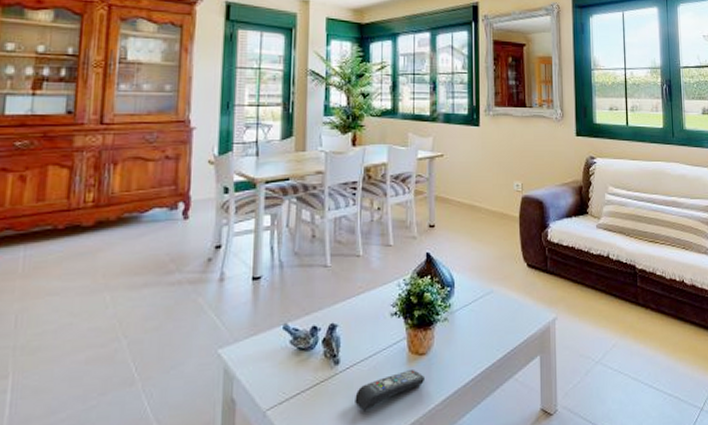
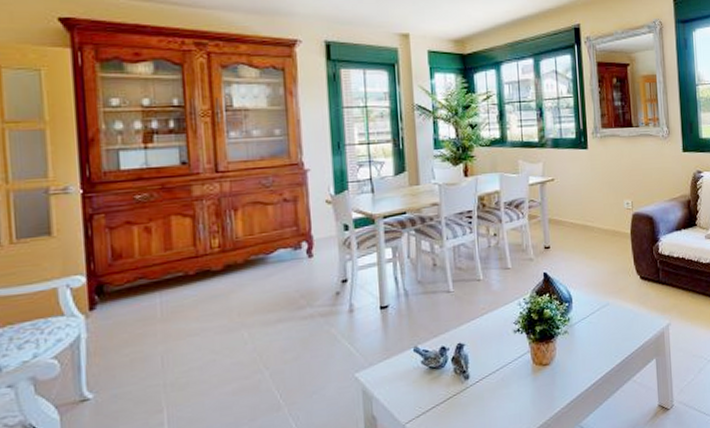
remote control: present [355,370,426,411] -> none [486,379,551,419]

